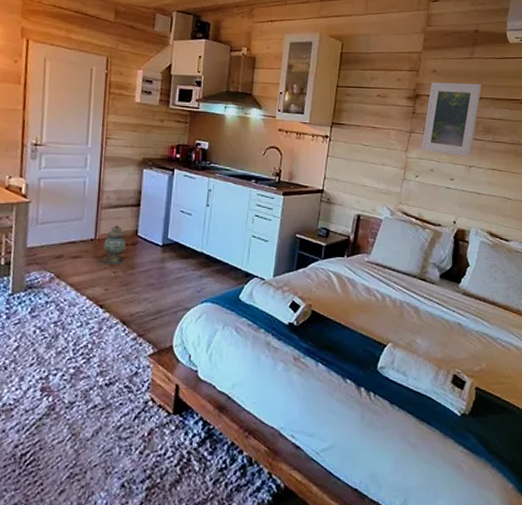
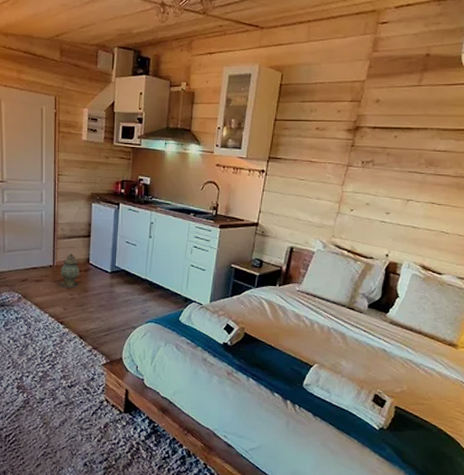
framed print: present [421,81,482,157] -> none [358,112,428,191]

